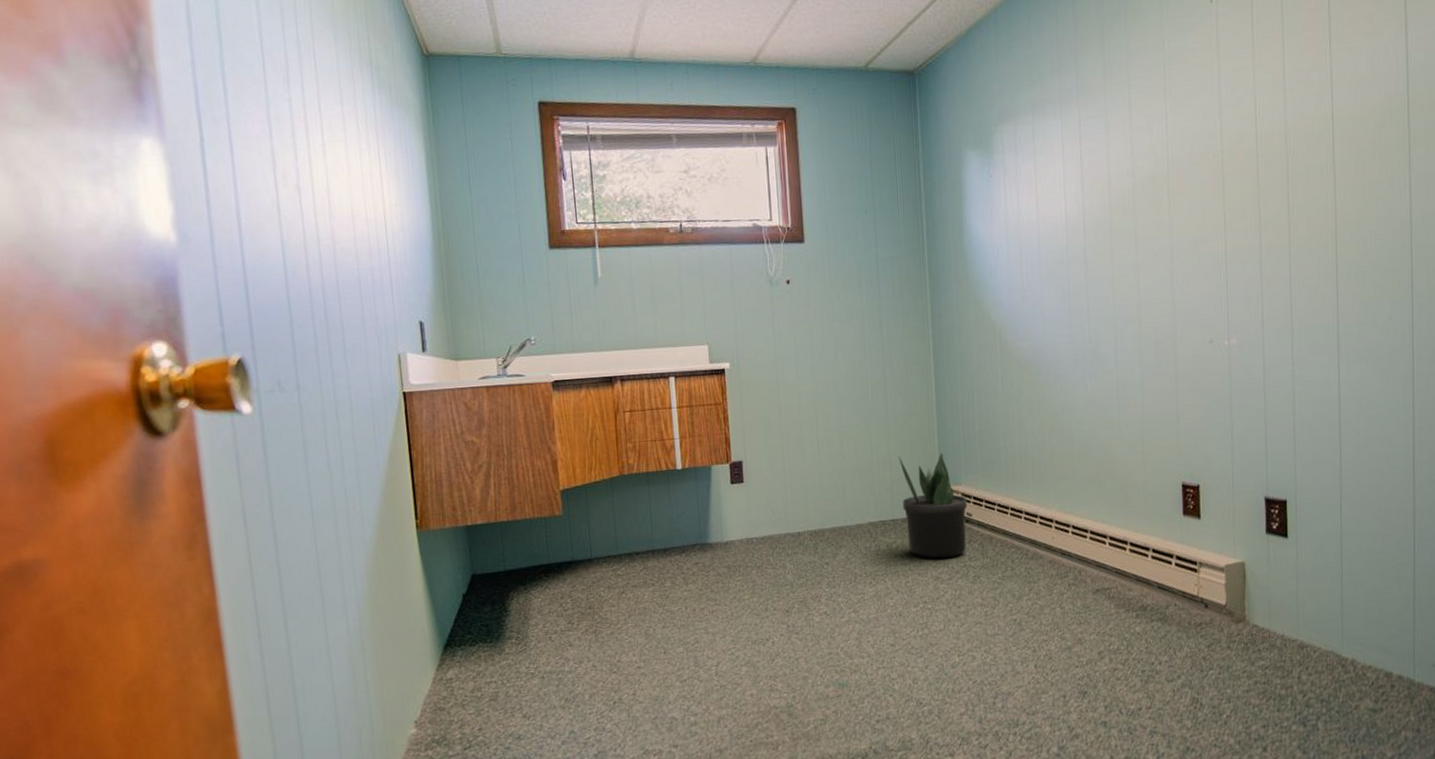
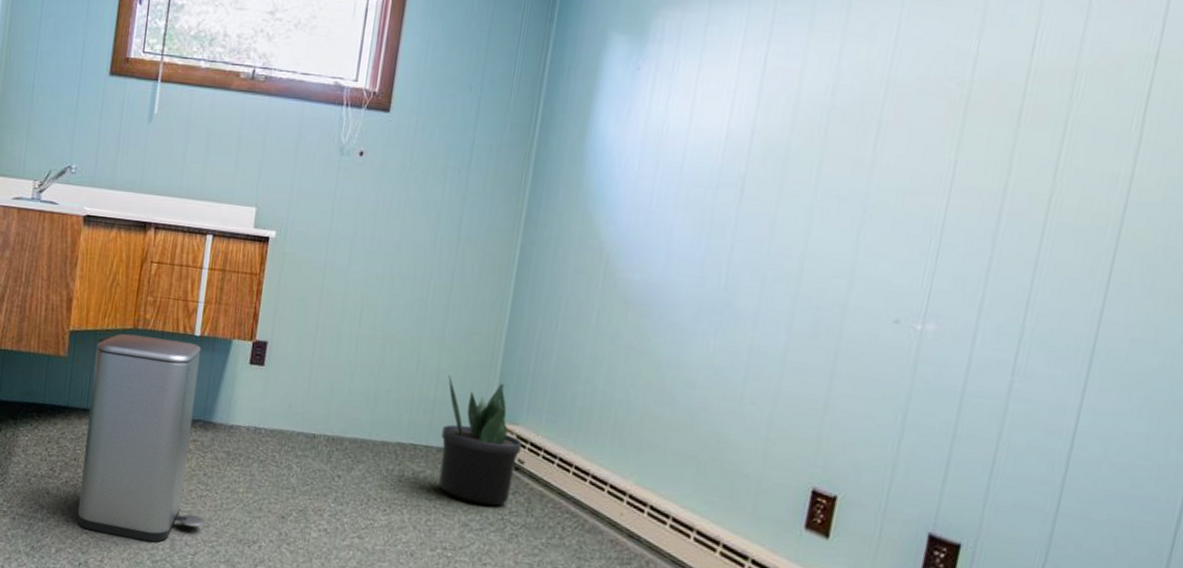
pedal bin: none [589,476,720,669] -> present [77,333,205,543]

